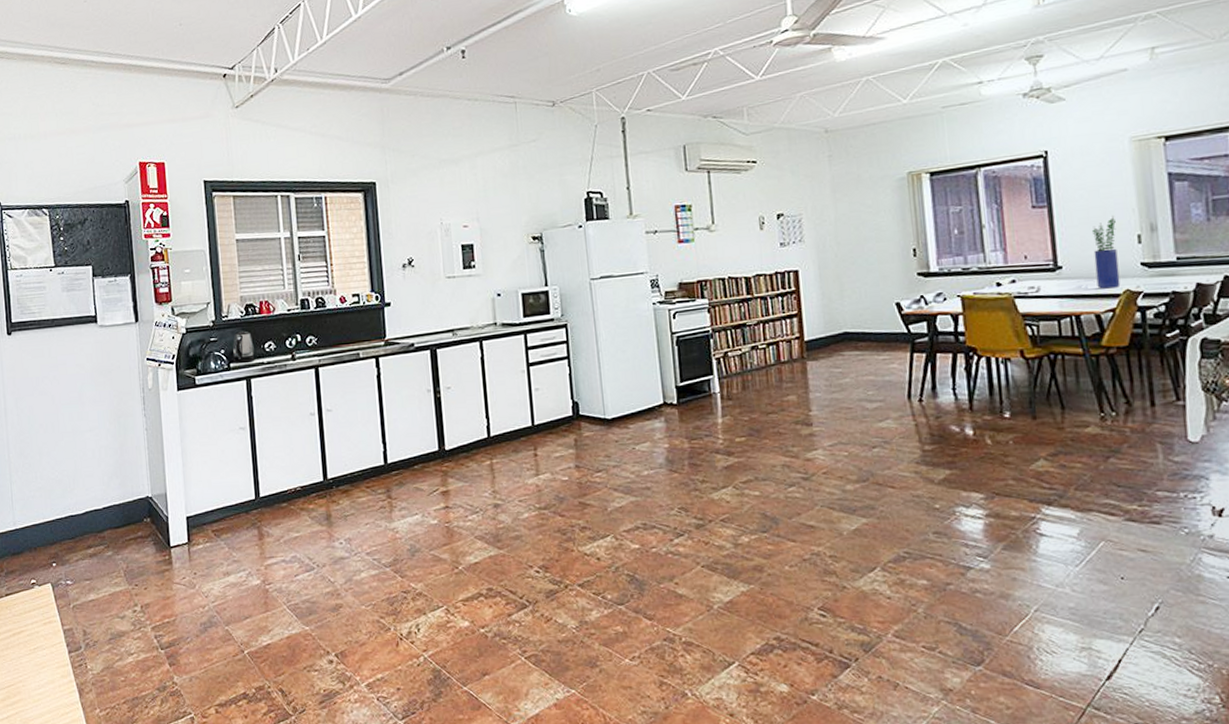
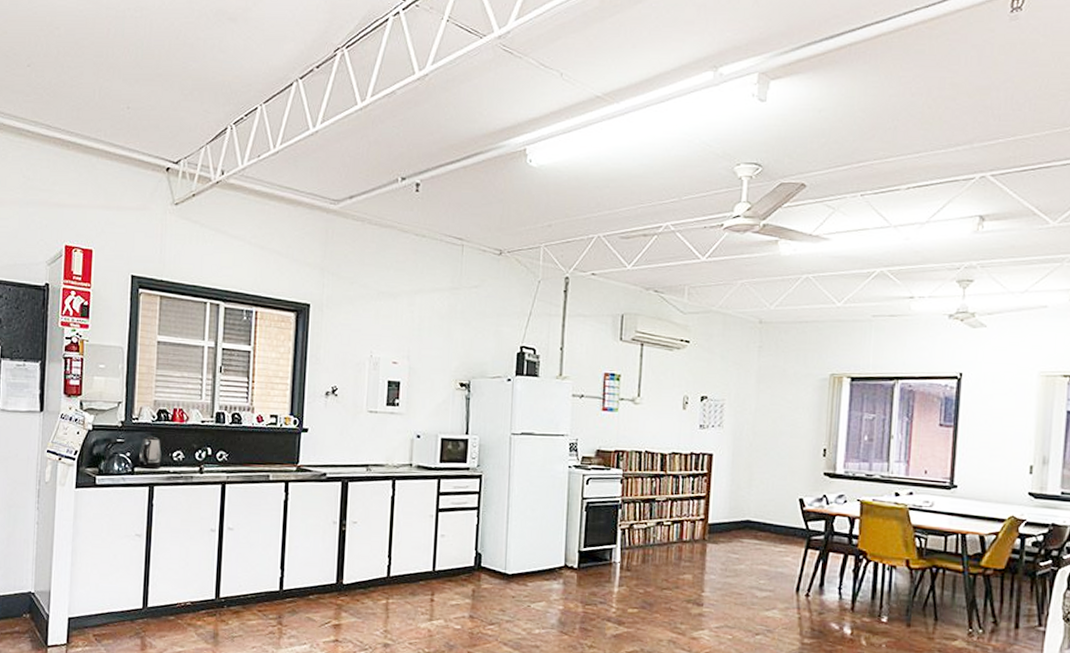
vase: present [1091,216,1121,289] -> none [986,444,1013,513]

